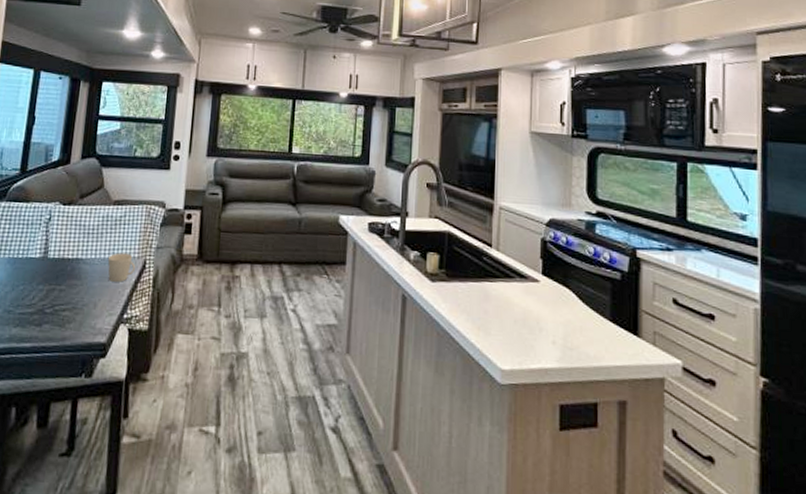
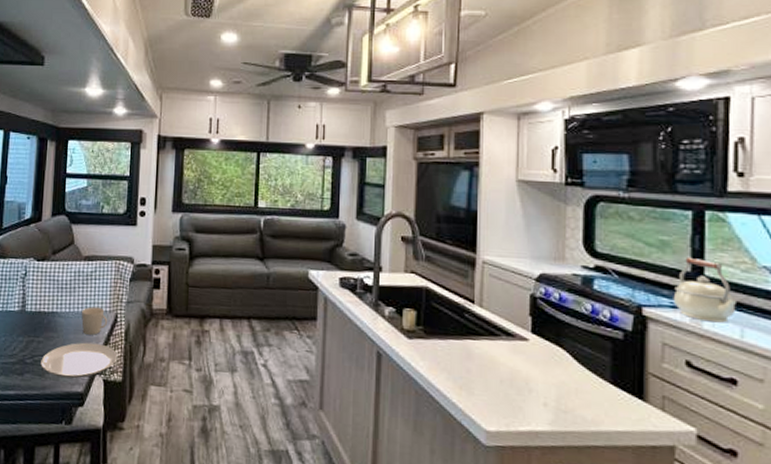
plate: none [61,290,145,329] -> present [41,342,118,379]
kettle: none [662,204,714,264] -> present [673,256,738,323]

